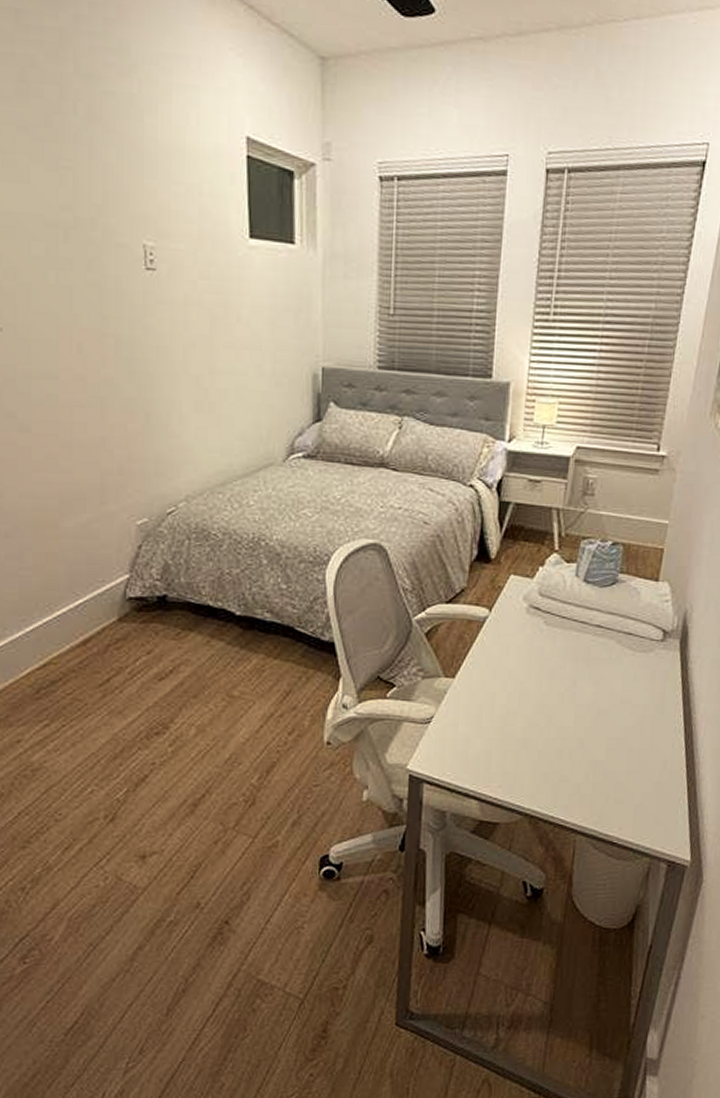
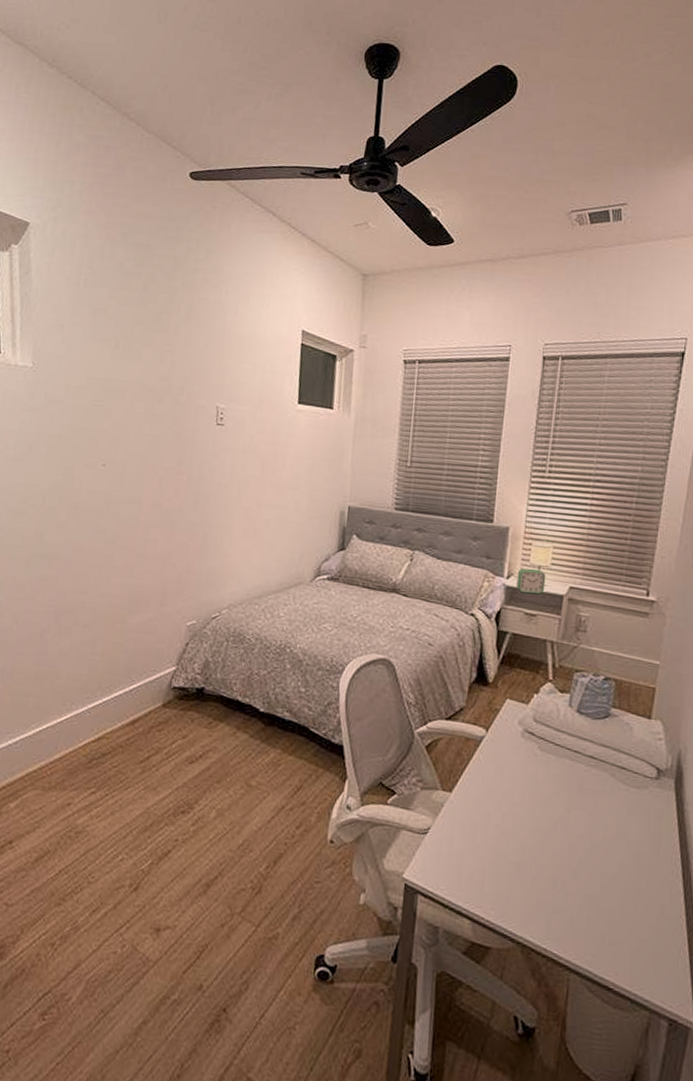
alarm clock: none [519,428,551,458] -> present [516,568,546,594]

